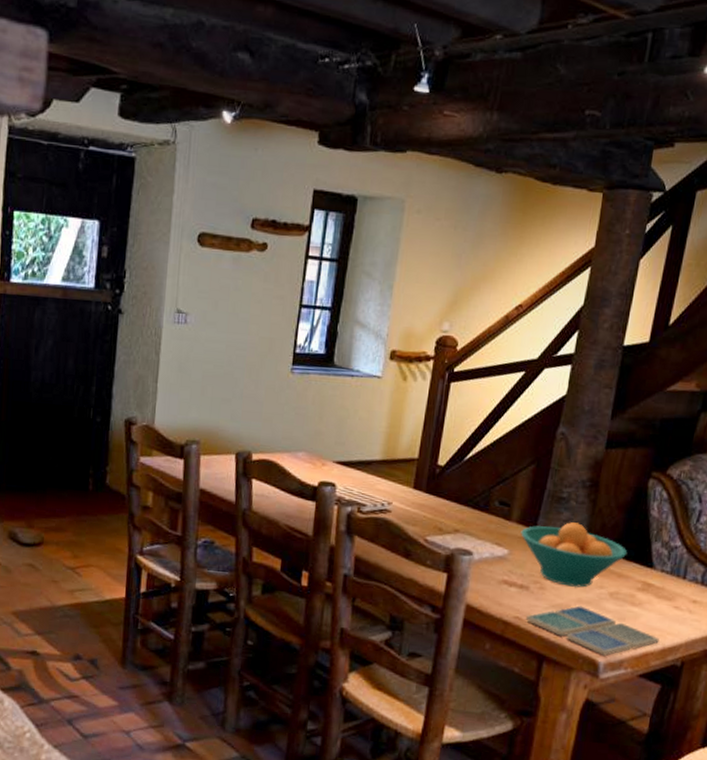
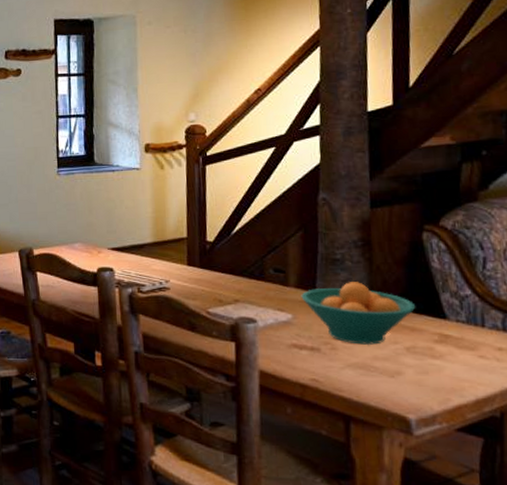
drink coaster: present [525,605,660,656] -> none [322,363,471,412]

